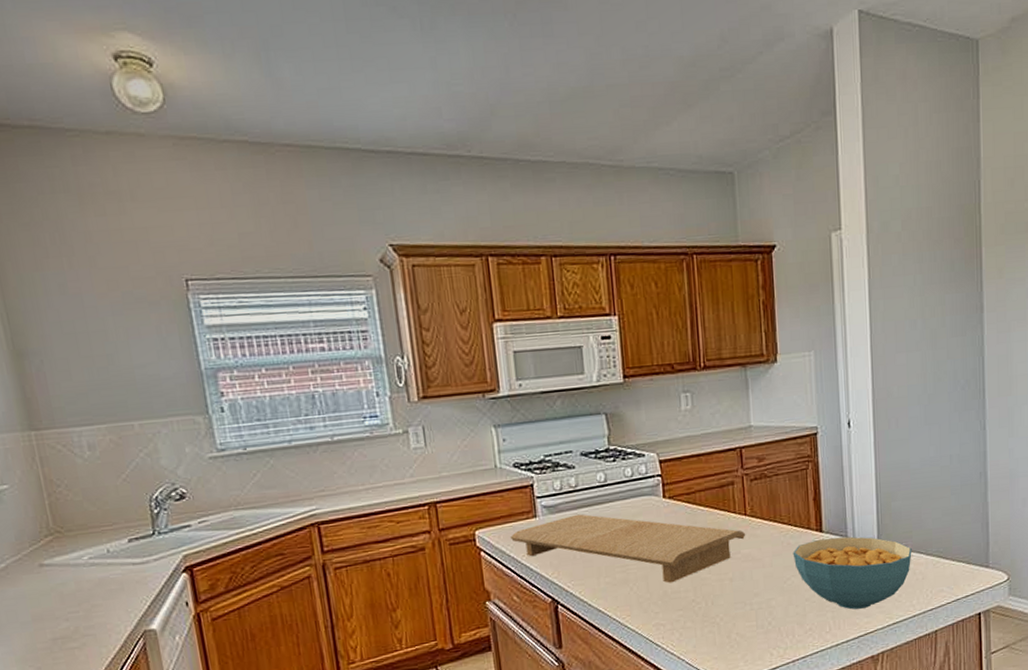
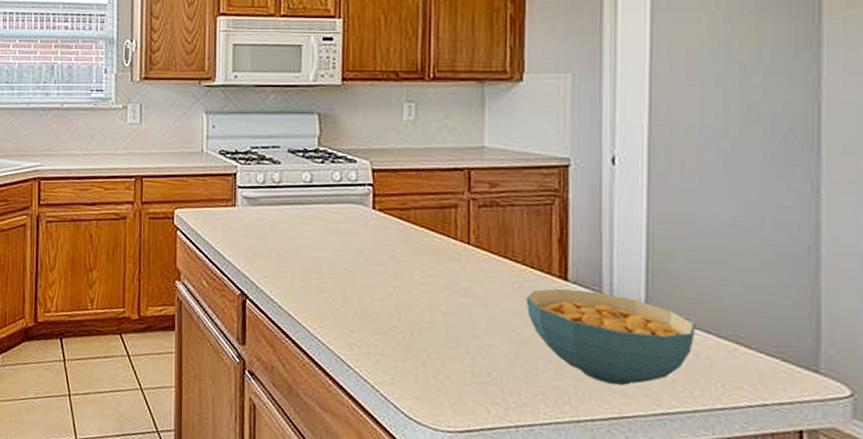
cutting board: present [511,514,746,583] -> none [208,210,468,302]

